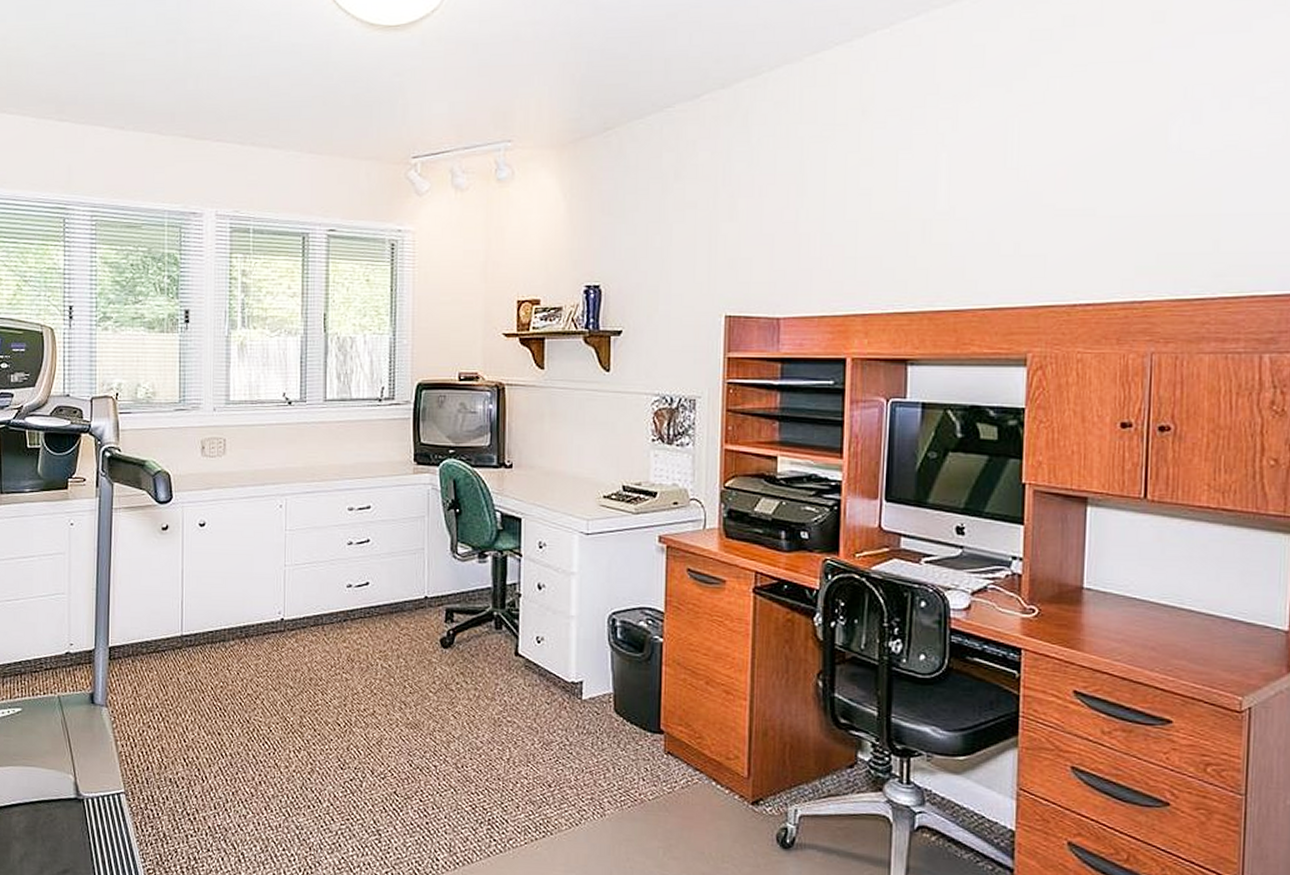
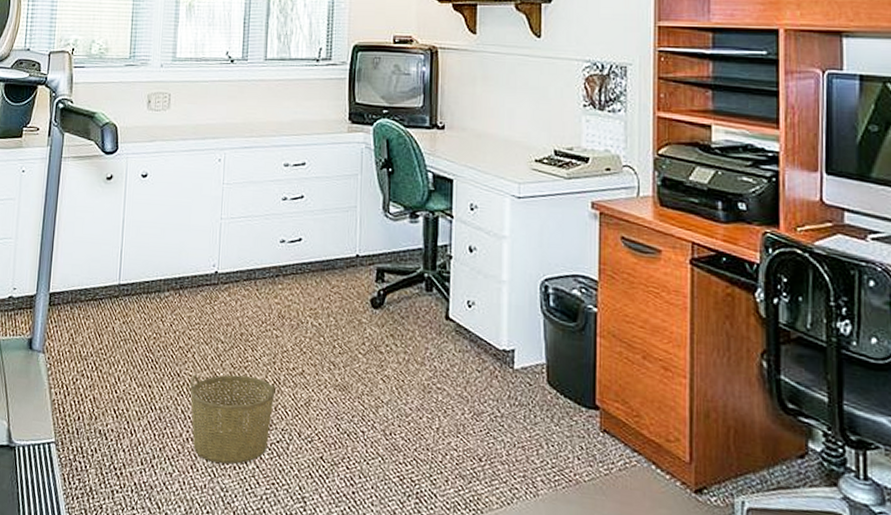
basket: none [260,718,347,804] -> present [189,374,276,465]

